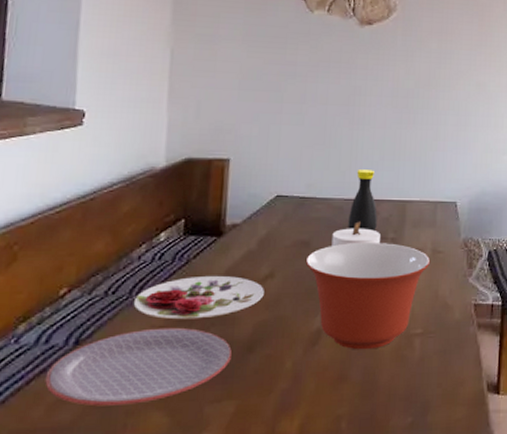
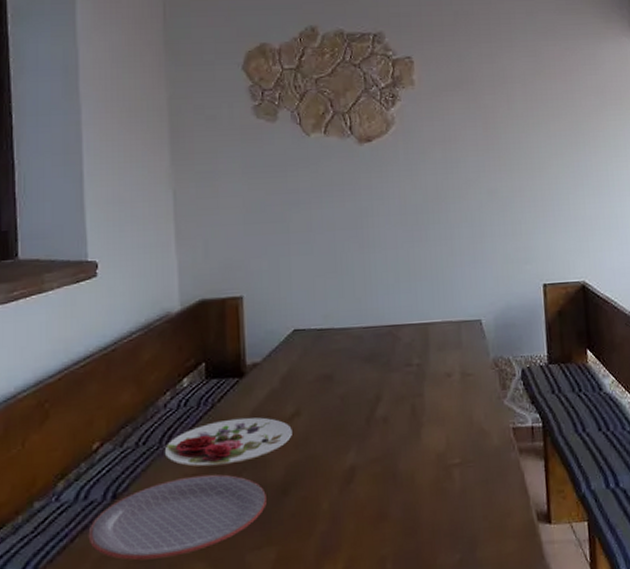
mixing bowl: present [305,242,431,350] -> none [330,369,461,486]
candle: present [332,221,380,247] -> none [355,349,405,379]
bottle: present [348,170,377,231] -> none [369,294,400,359]

